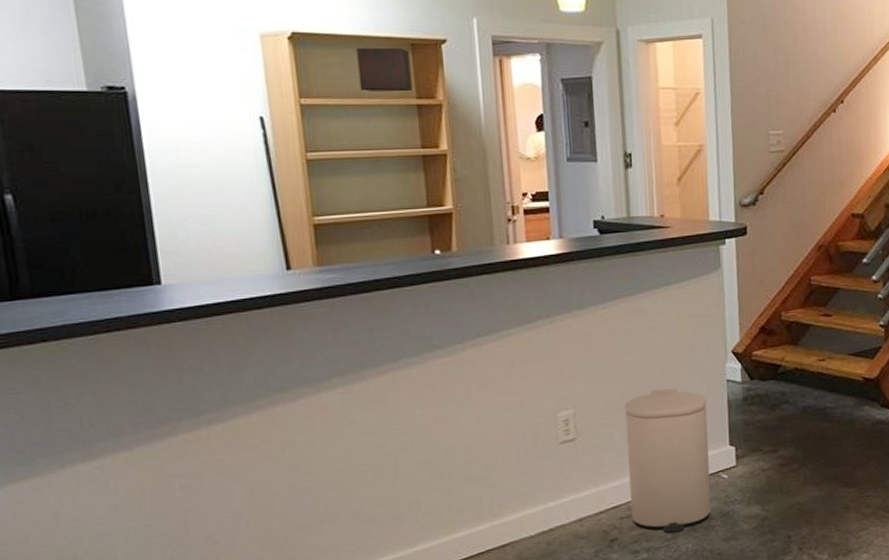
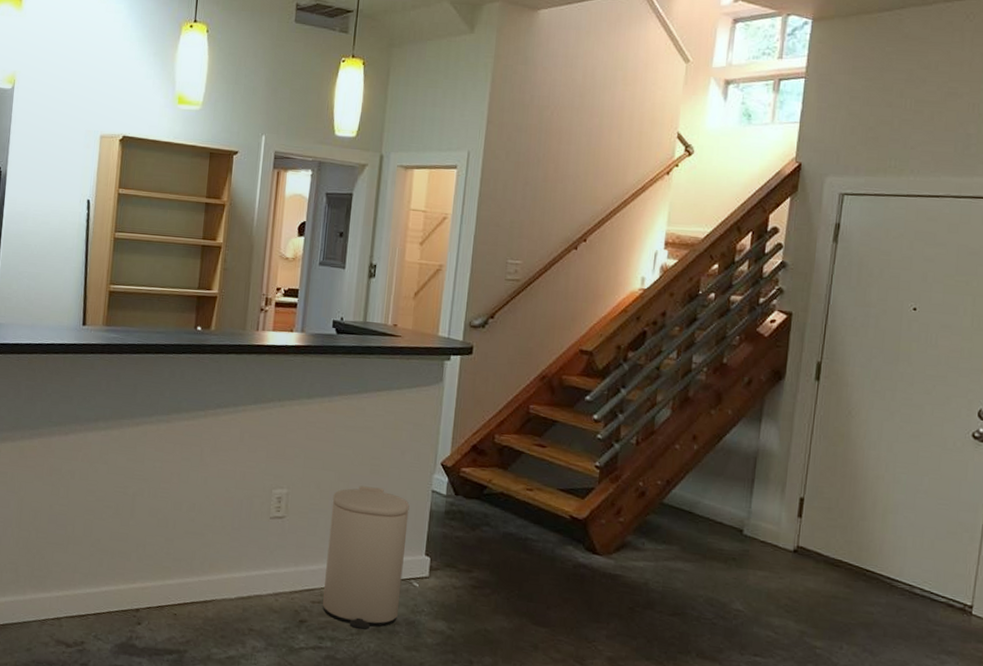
decorative box: present [356,47,412,92] -> none [164,152,207,192]

